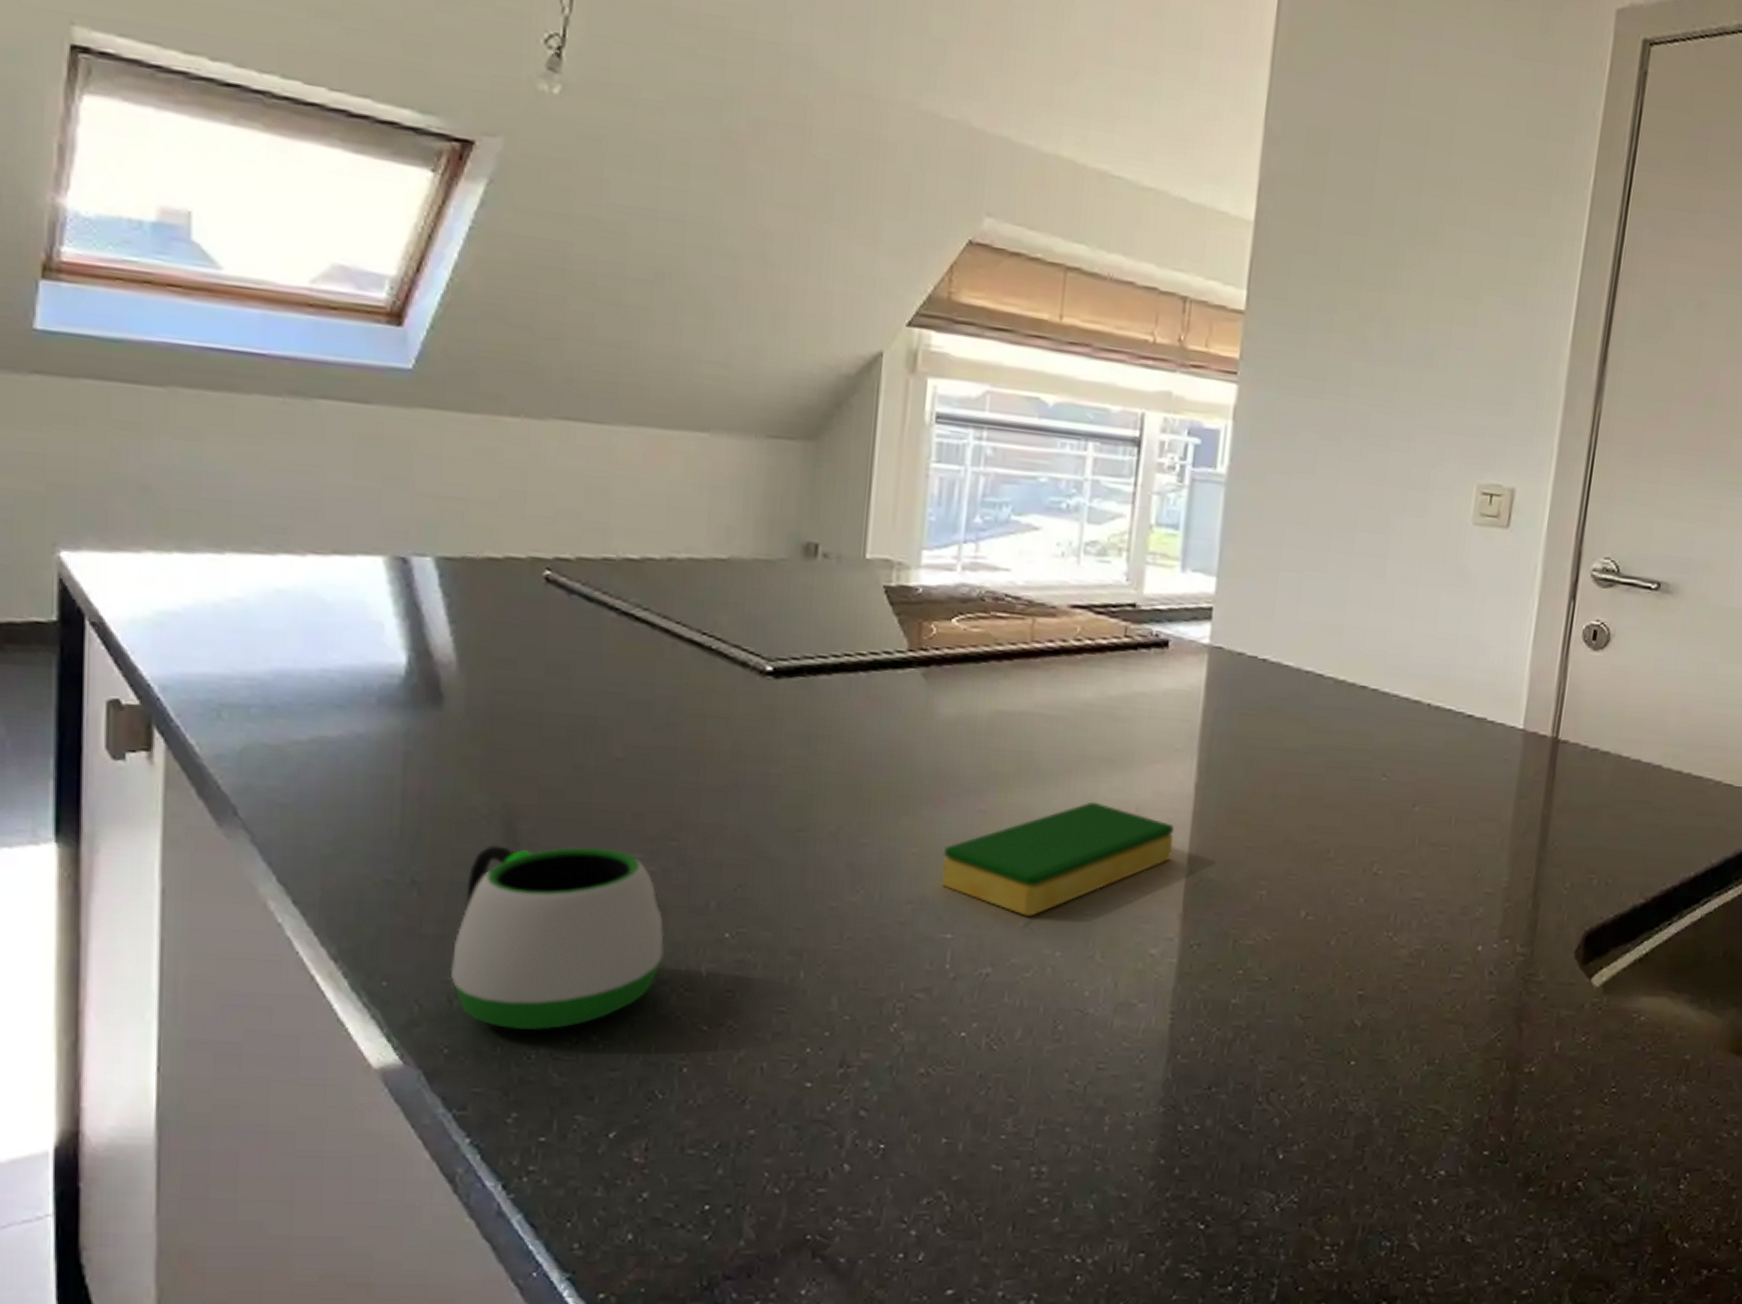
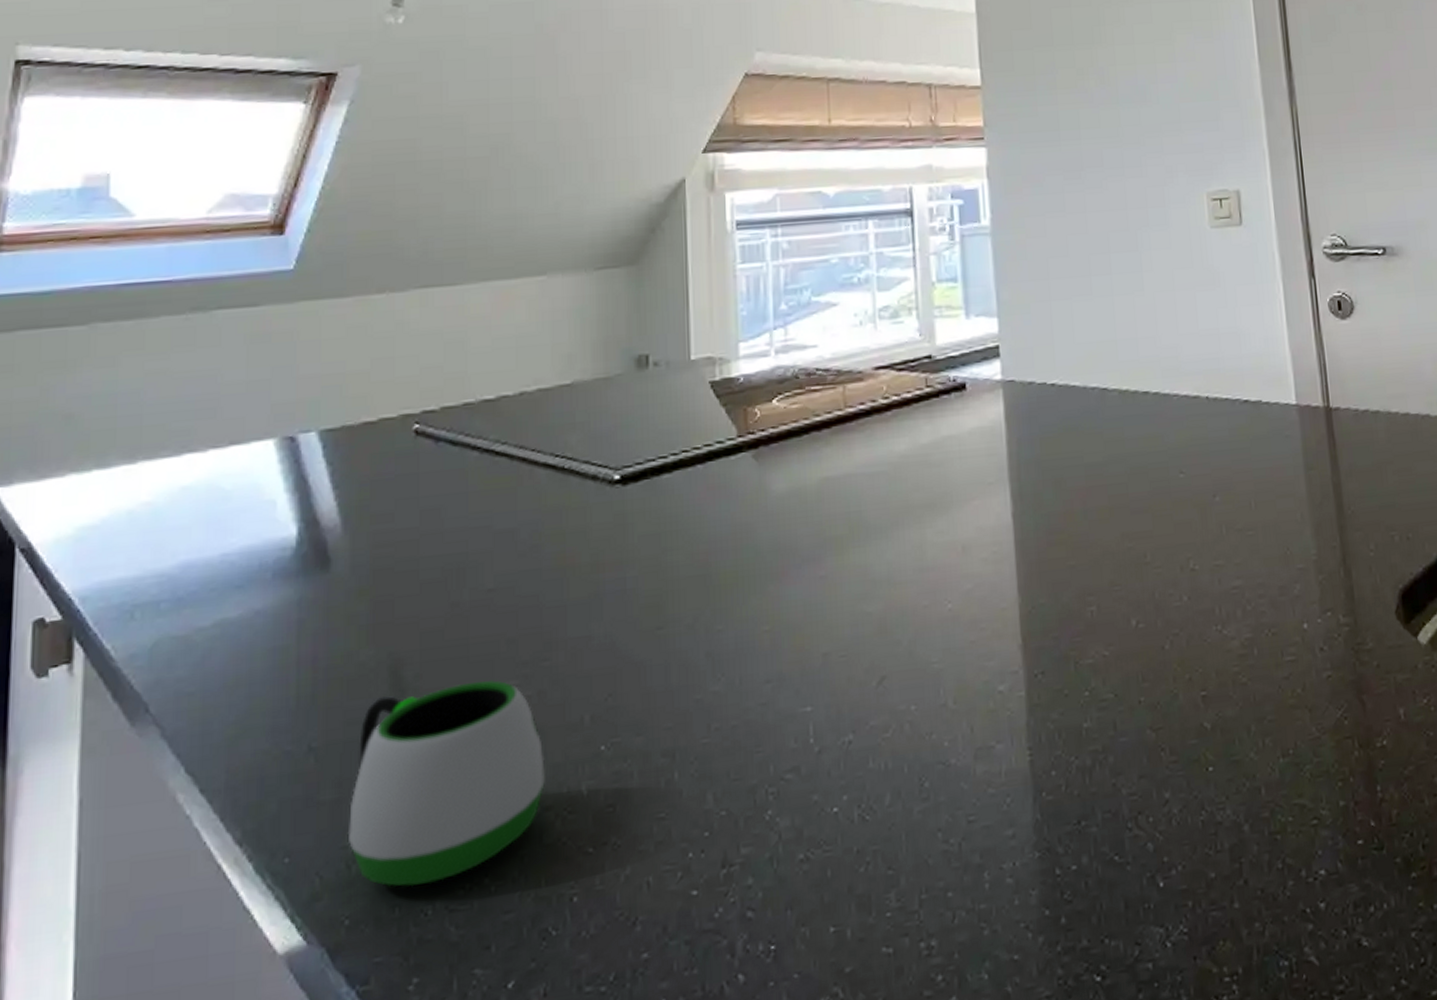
dish sponge: present [941,801,1174,916] -> none [792,548,1003,675]

